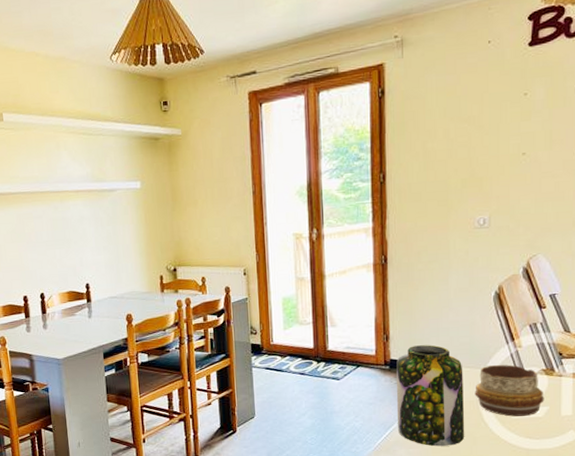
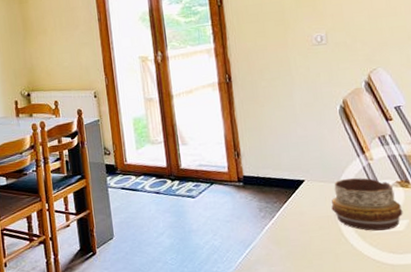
jar: present [396,345,464,447] -> none [249,160,326,264]

